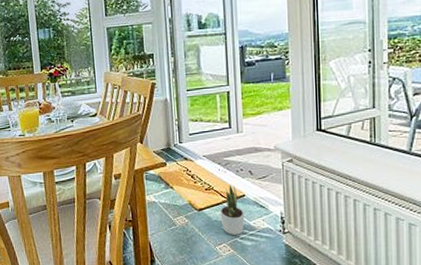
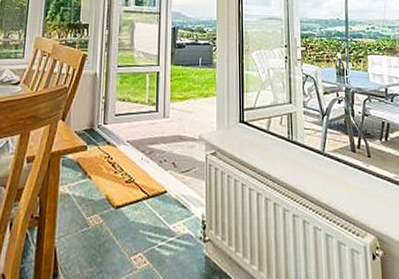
potted plant: present [220,185,245,235] -> none [138,178,165,242]

